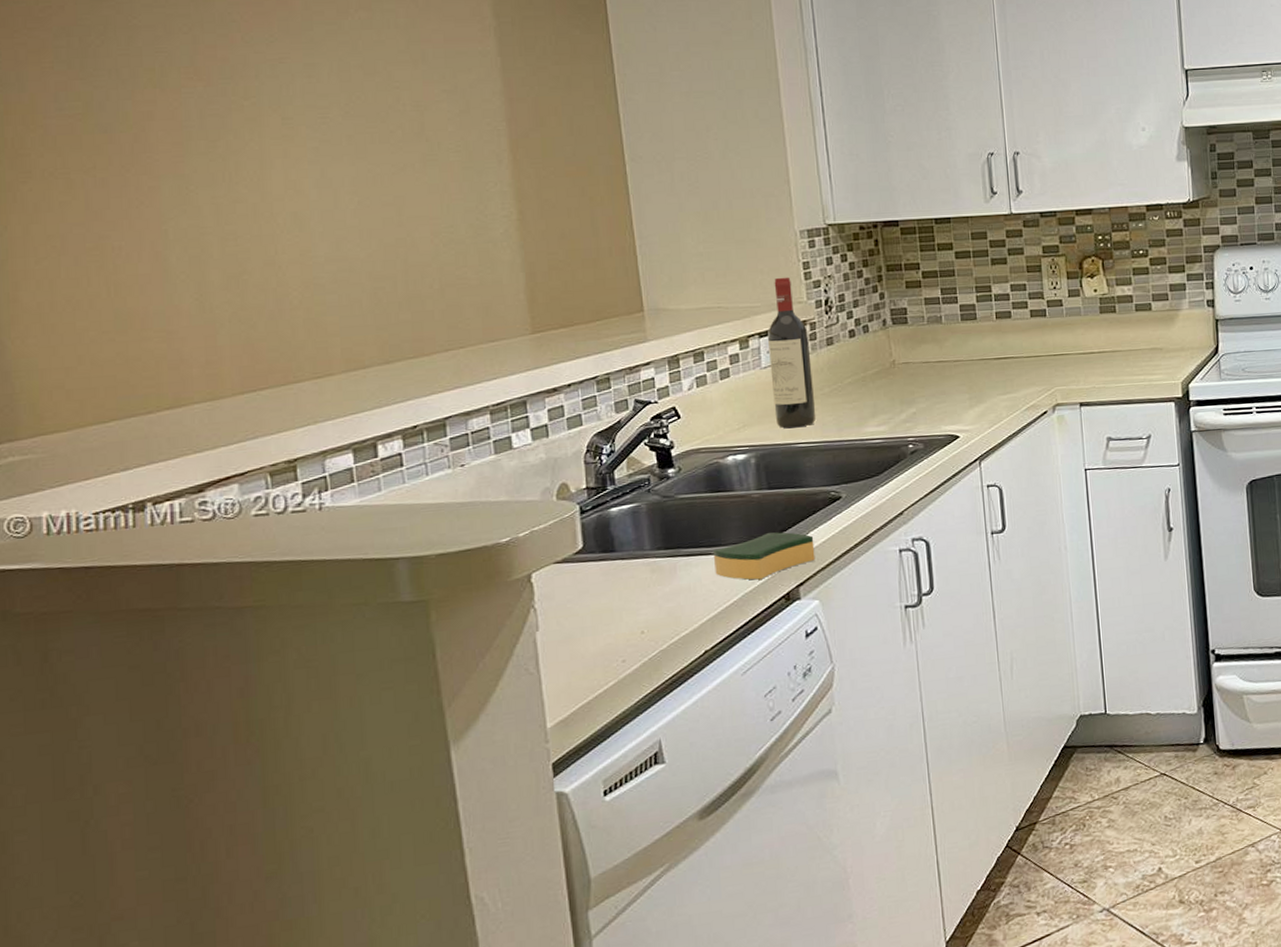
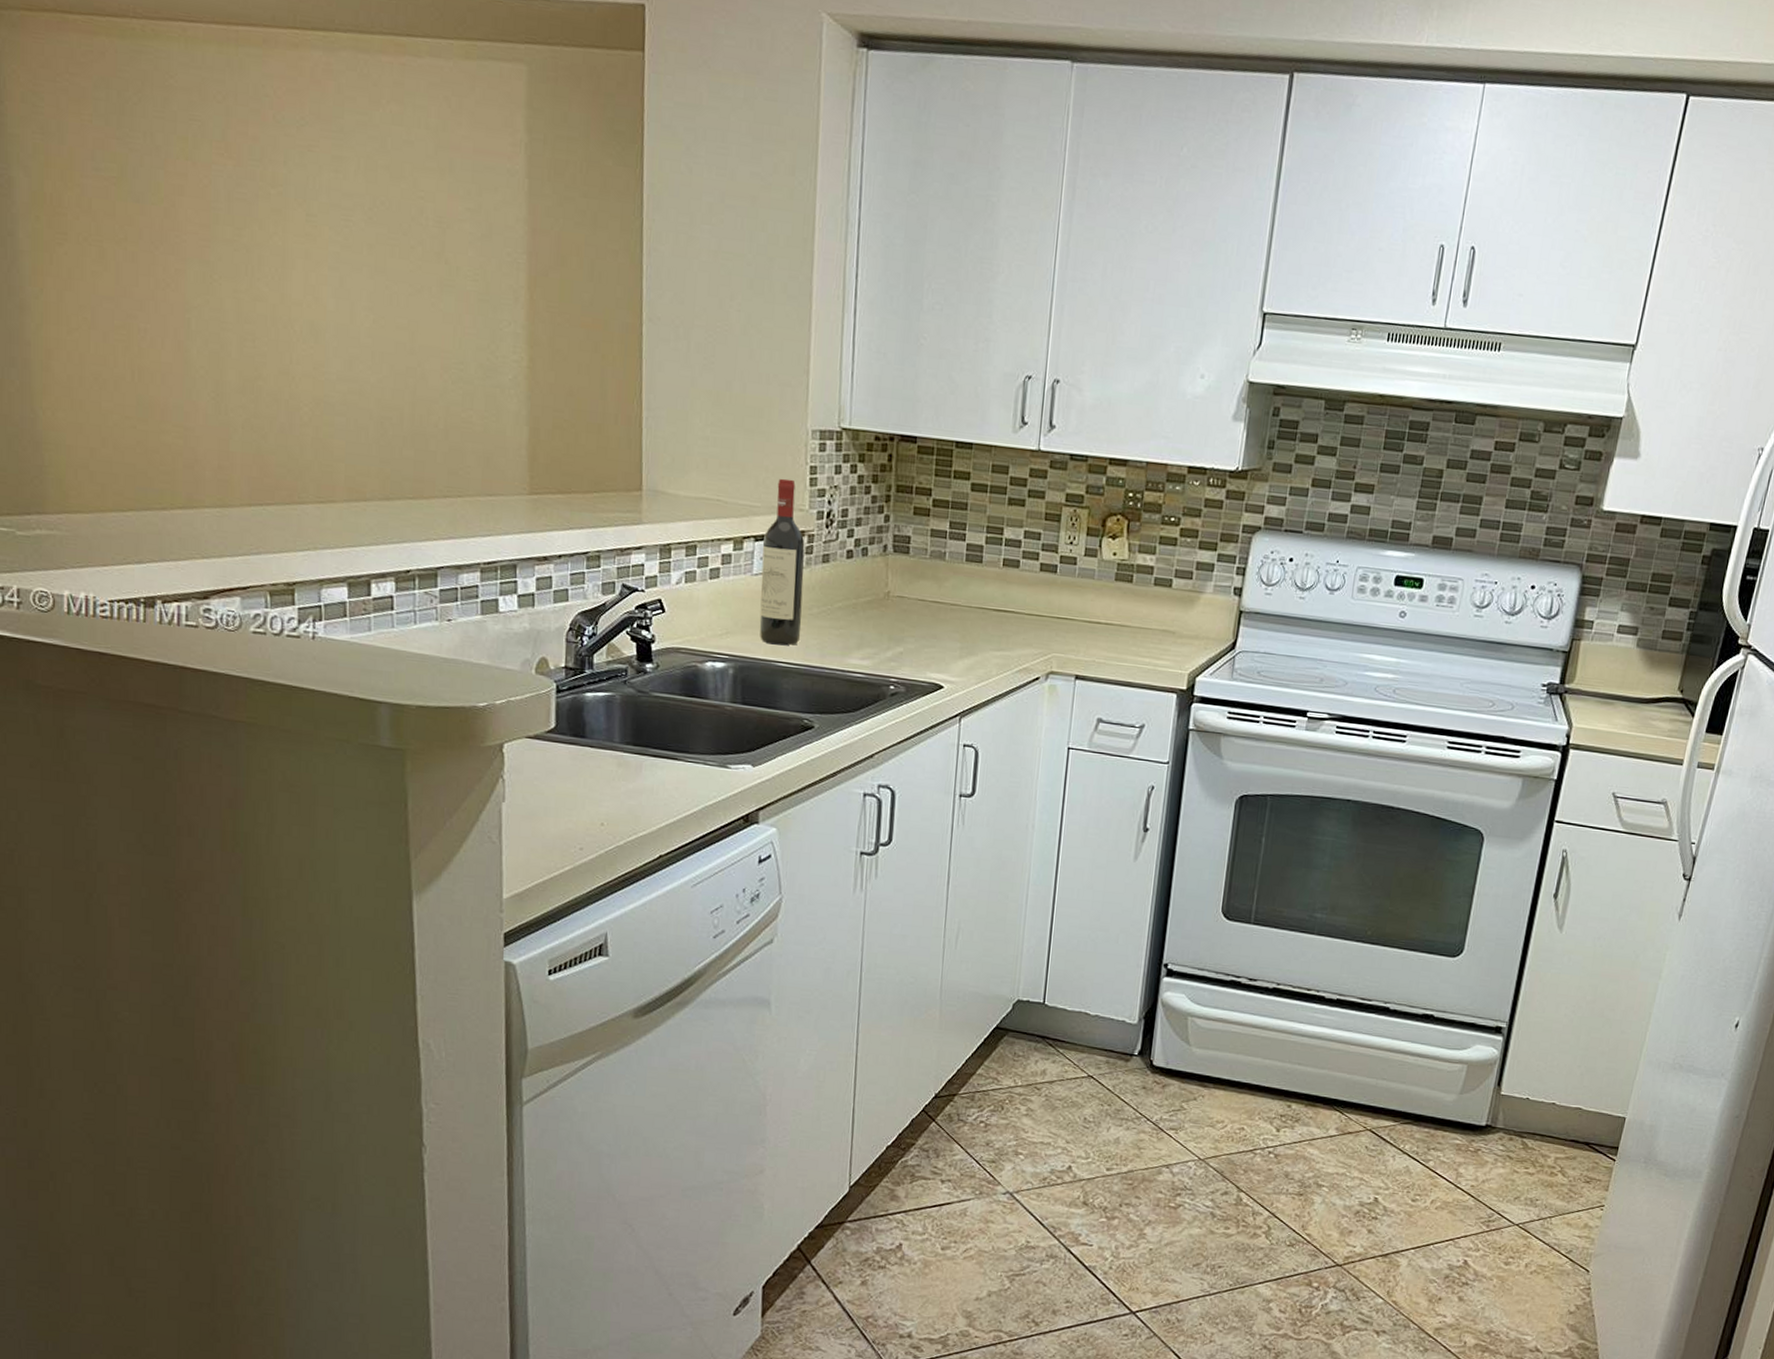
sponge: present [712,532,815,580] -> none [679,749,781,795]

